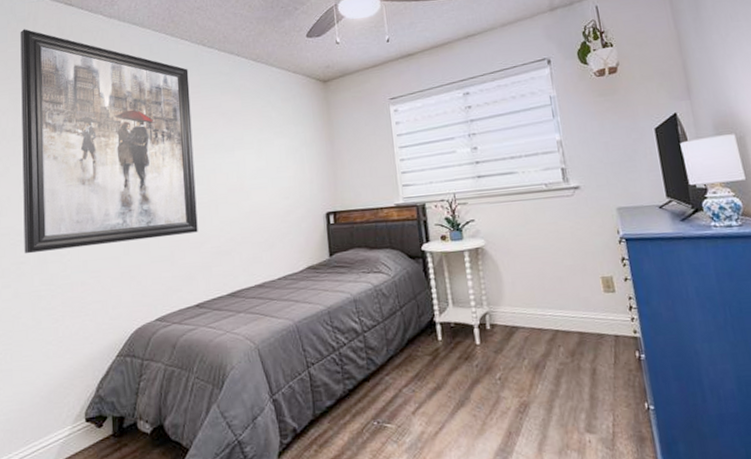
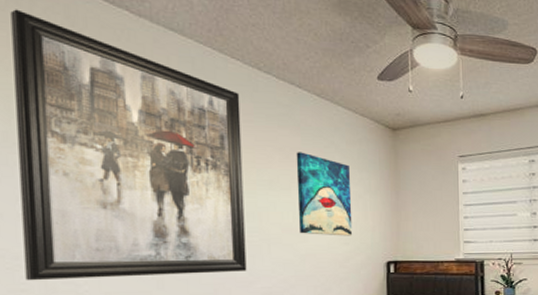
wall art: none [237,114,292,192] -> present [296,152,353,236]

